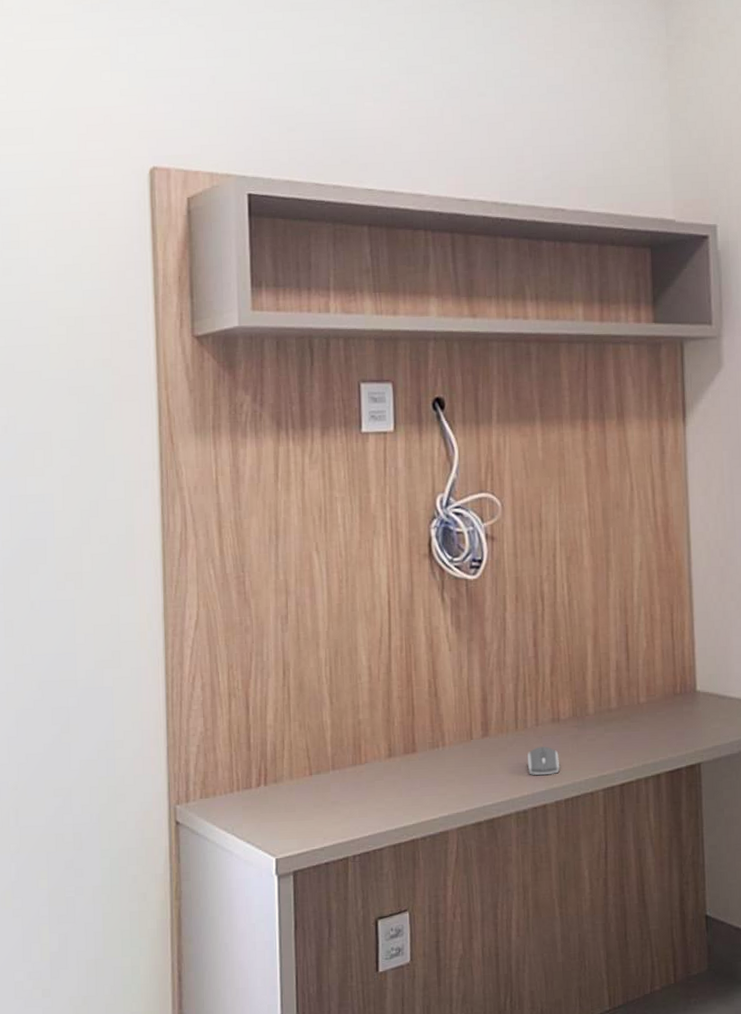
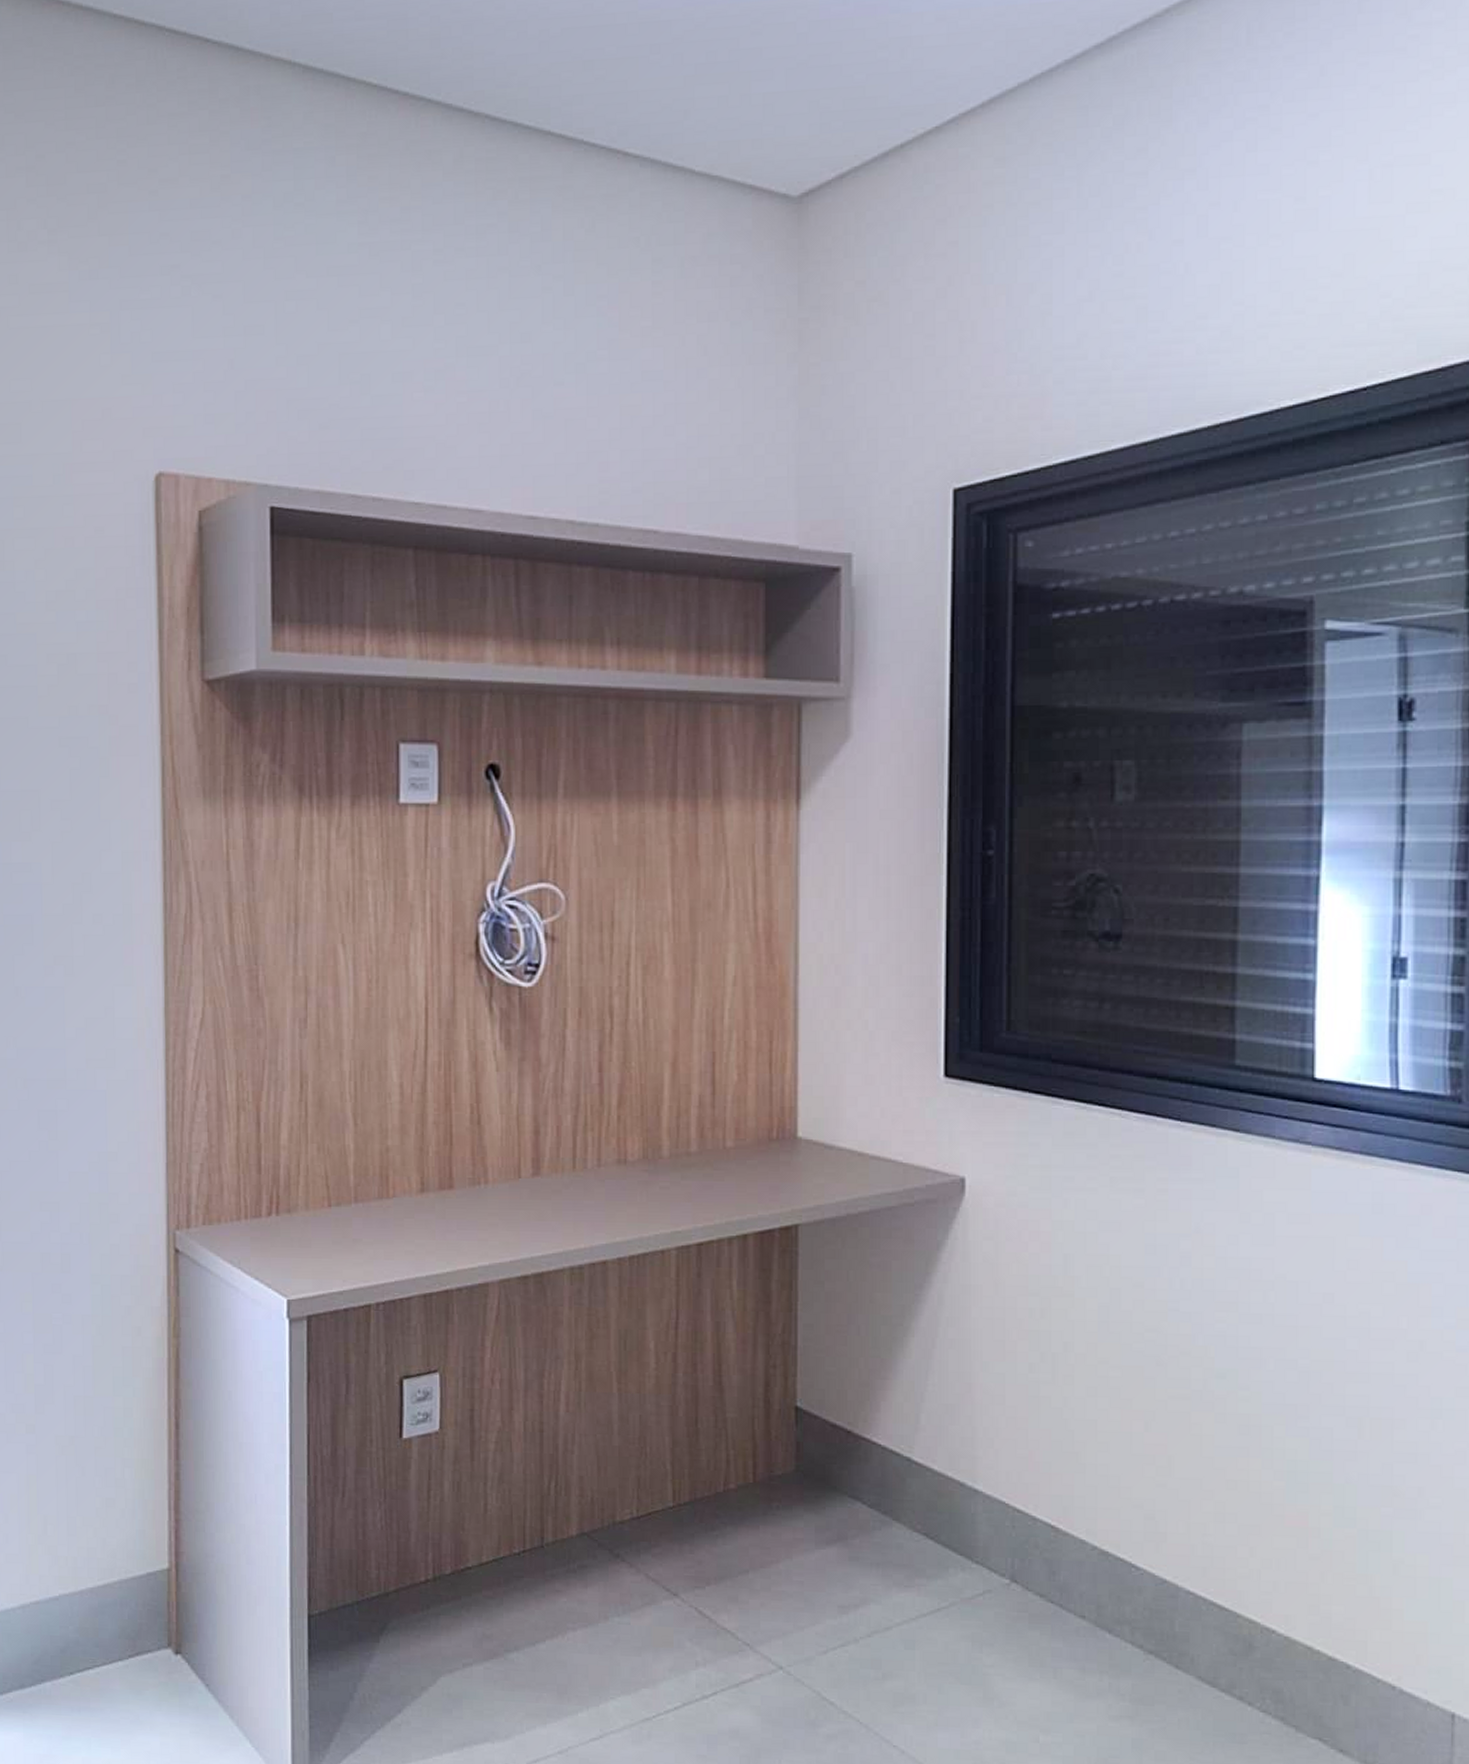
computer mouse: present [527,746,560,775] -> none [586,1192,625,1225]

